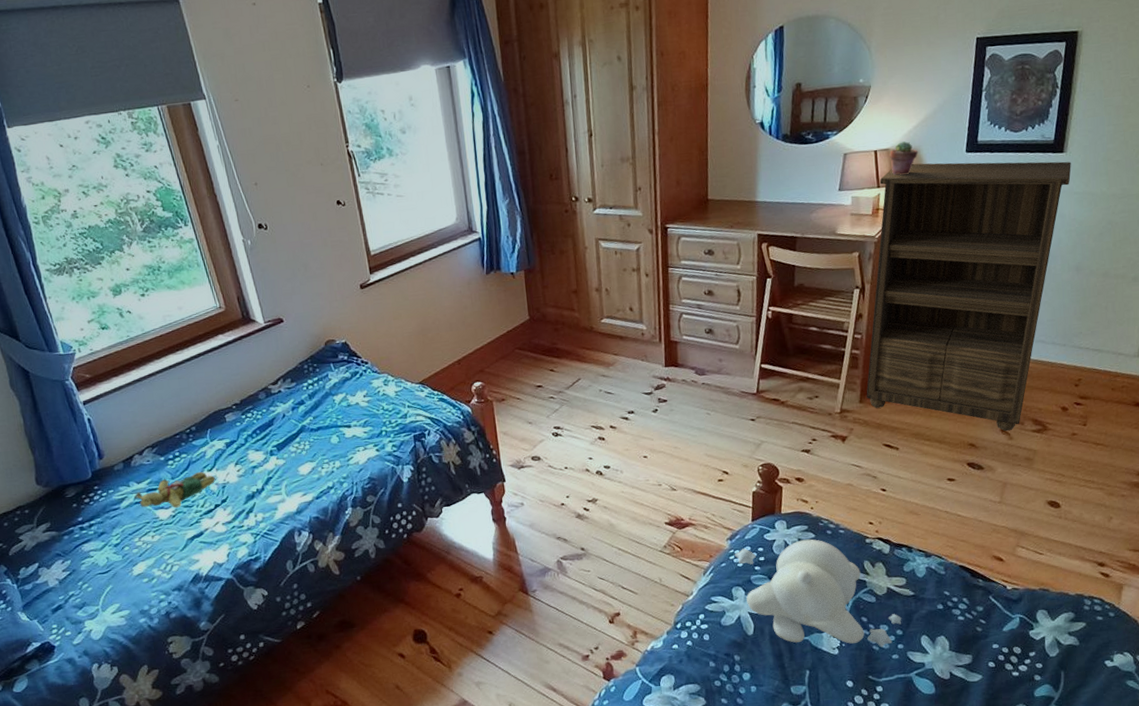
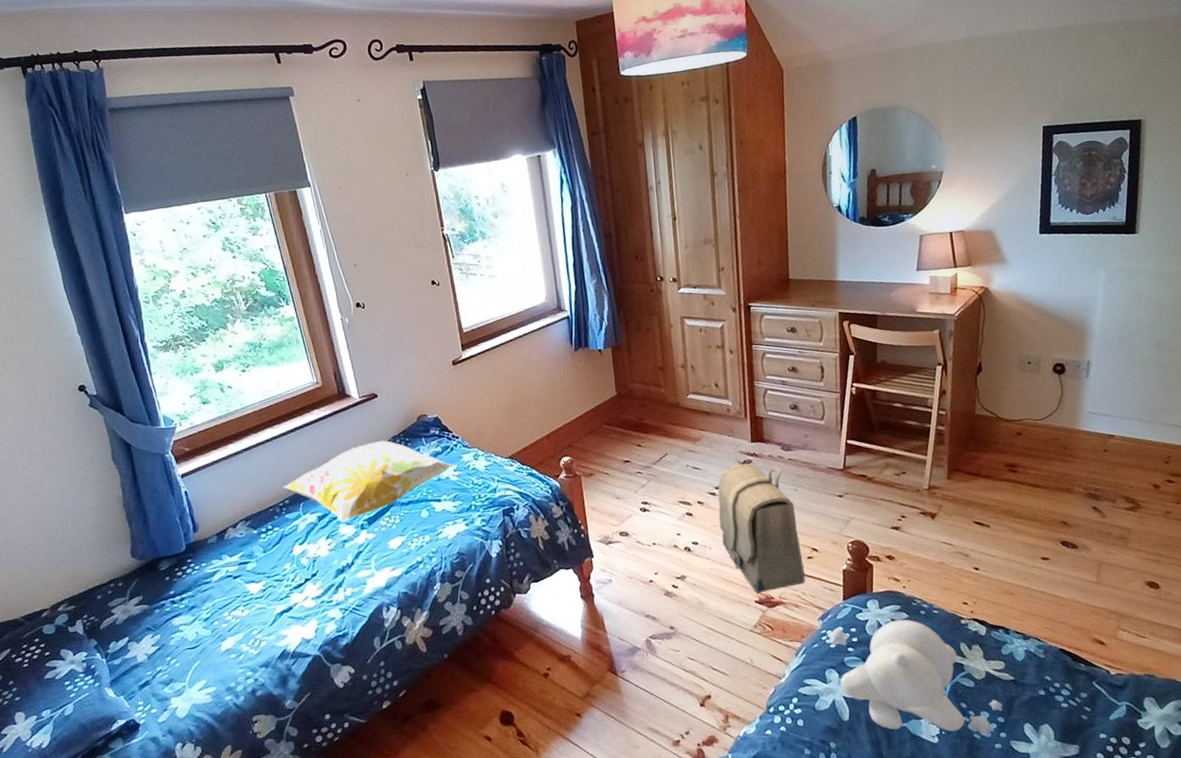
teddy bear: present [134,471,216,508] -> none [226,545,307,582]
decorative pillow: none [188,366,364,448] -> present [282,440,455,522]
backpack: none [630,387,715,515] -> present [717,463,805,593]
bookshelf: present [866,161,1071,432] -> none [953,242,1145,509]
potted succulent: present [889,141,918,175] -> none [965,223,993,255]

